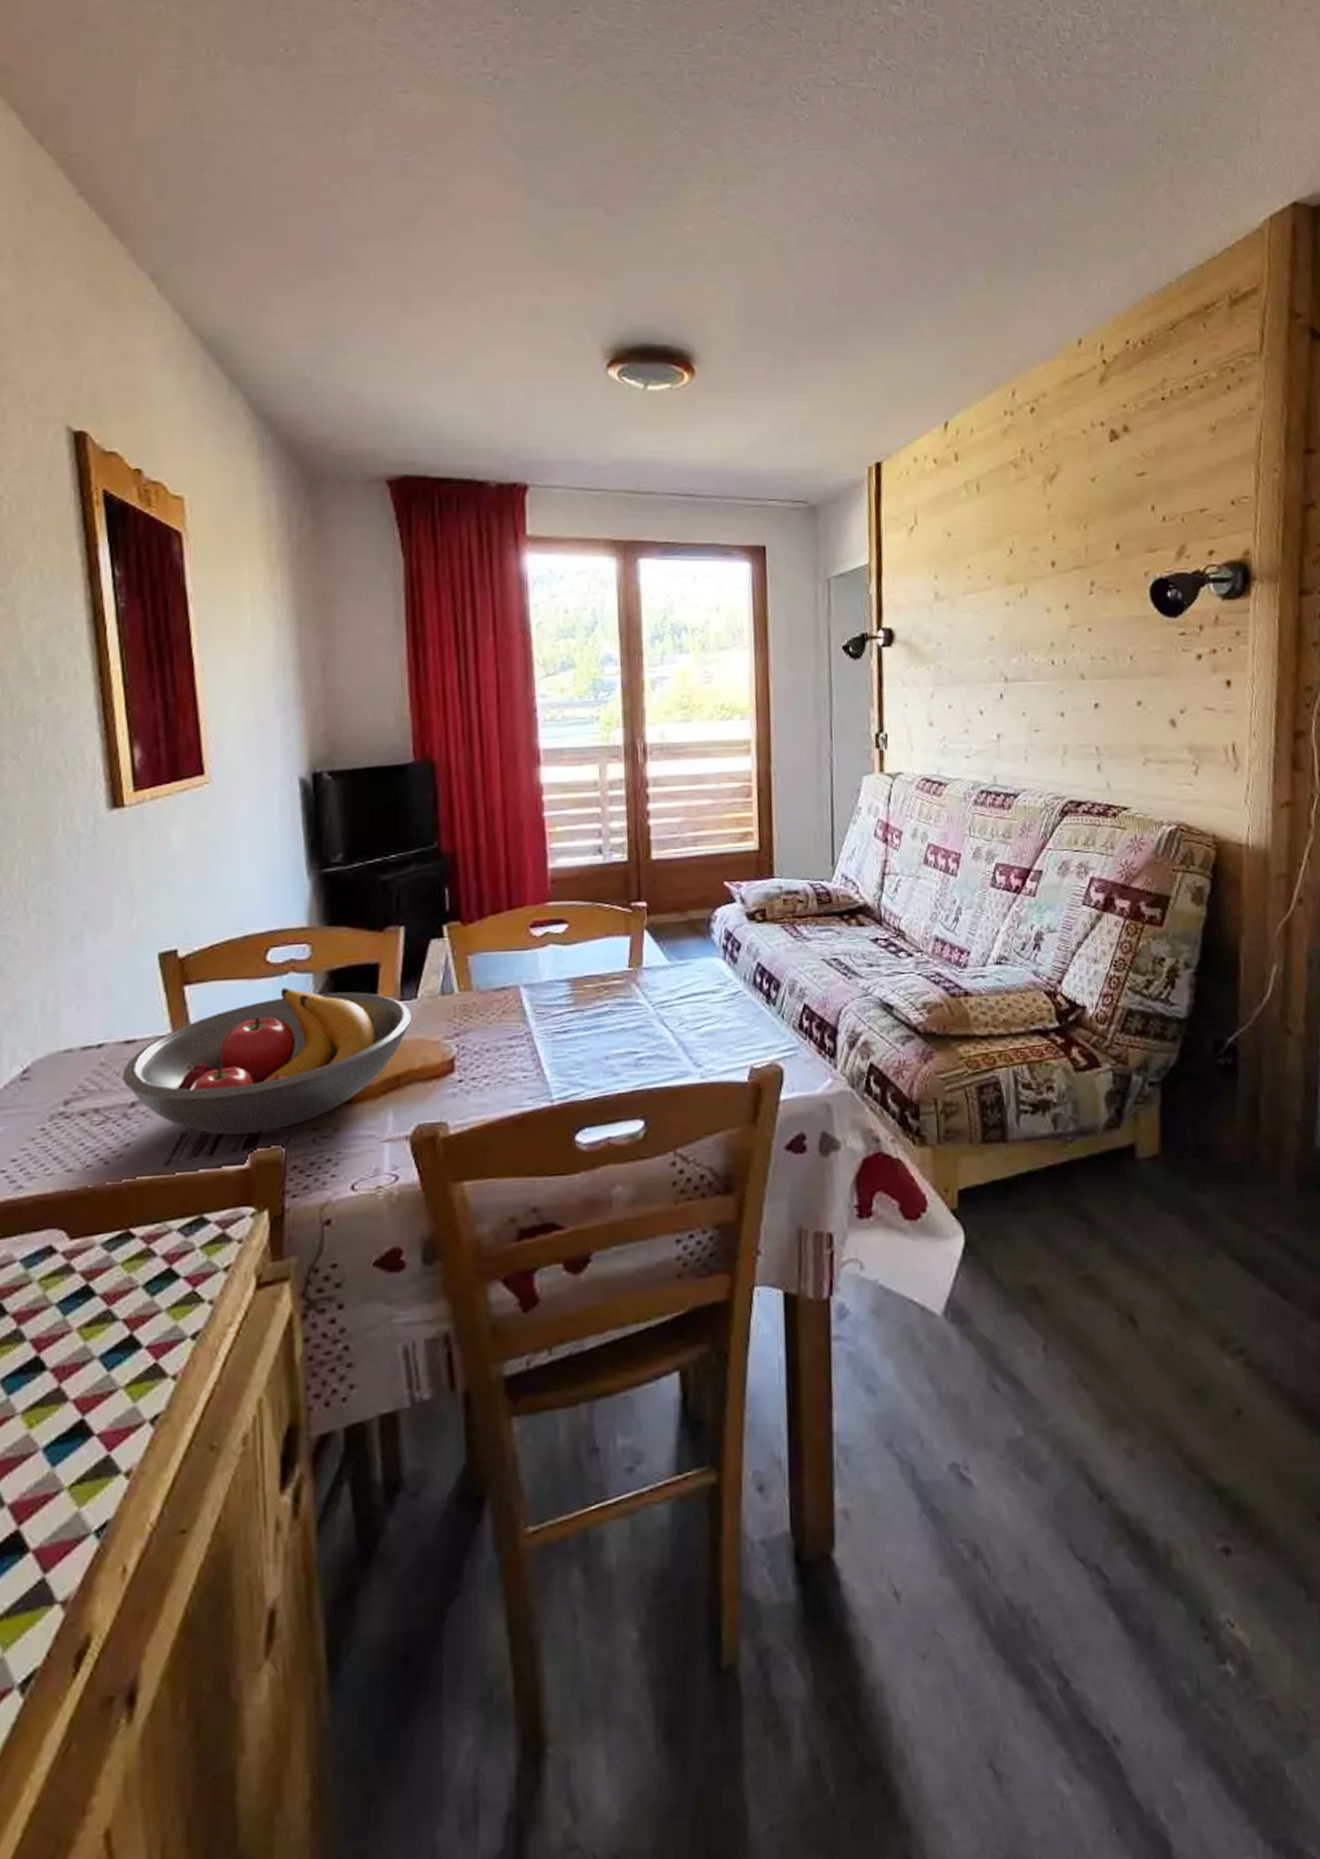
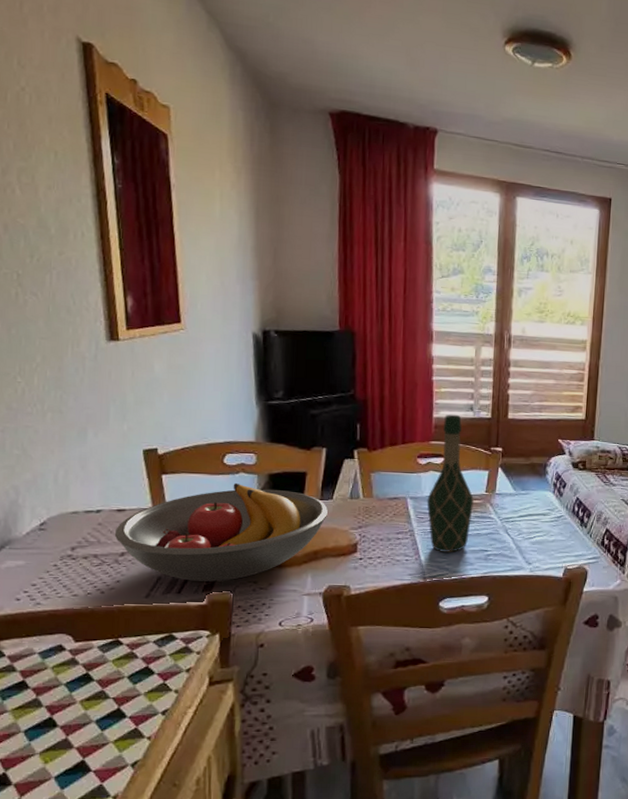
wine bottle: none [547,861,614,1060] -> present [426,414,475,552]

